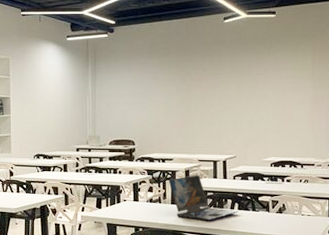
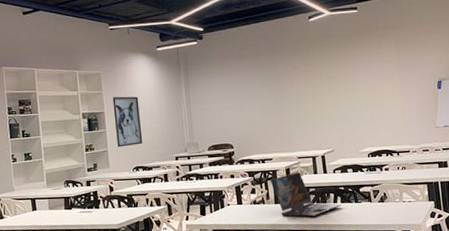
wall art: none [19,83,46,134] -> present [112,96,143,148]

